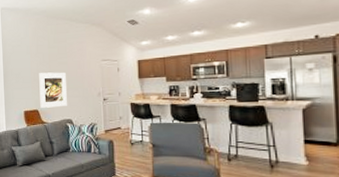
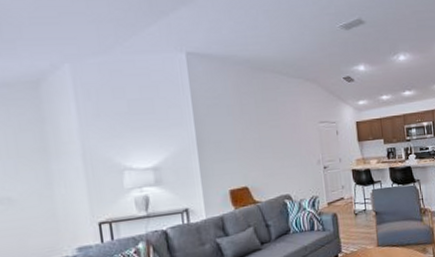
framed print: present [39,72,67,108] -> none [245,138,283,184]

